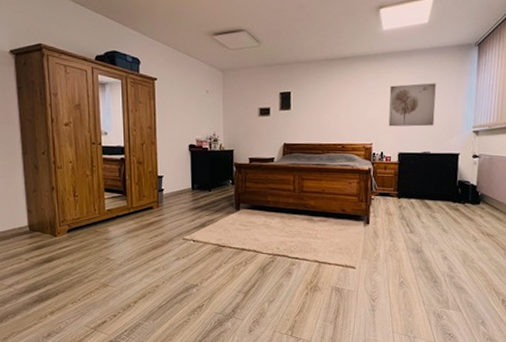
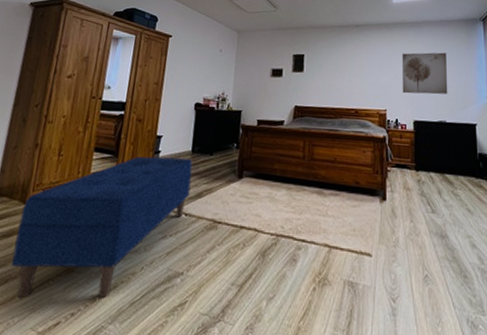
bench: none [54,194,195,306] -> present [10,156,193,299]

